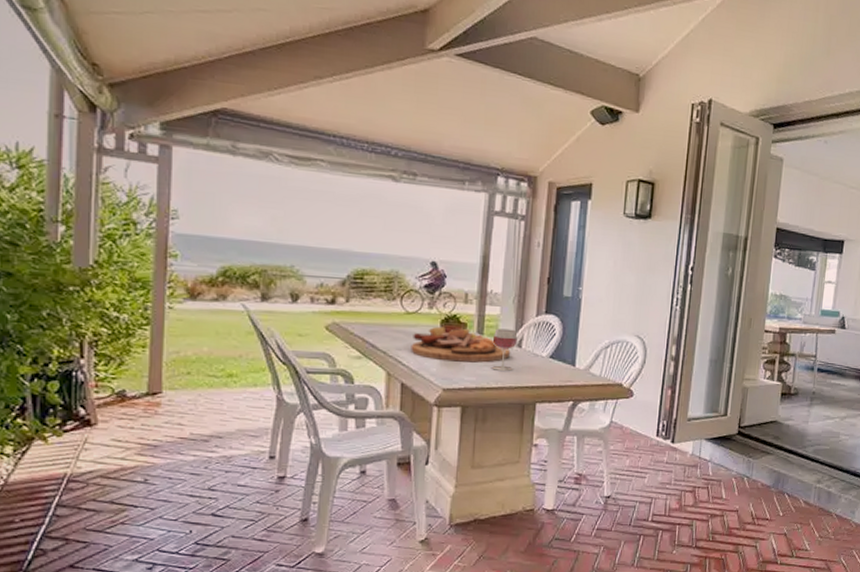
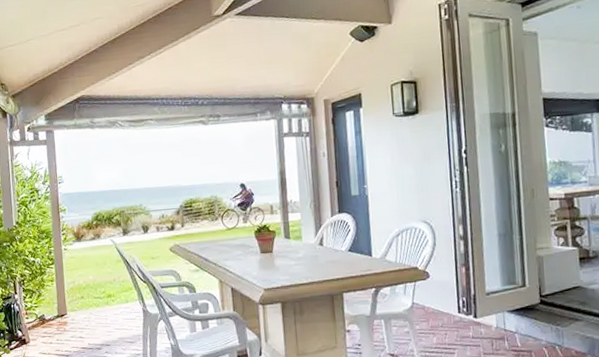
food platter: present [411,326,511,363] -> none [234,235,315,265]
wineglass: present [492,328,518,372] -> none [298,231,319,269]

